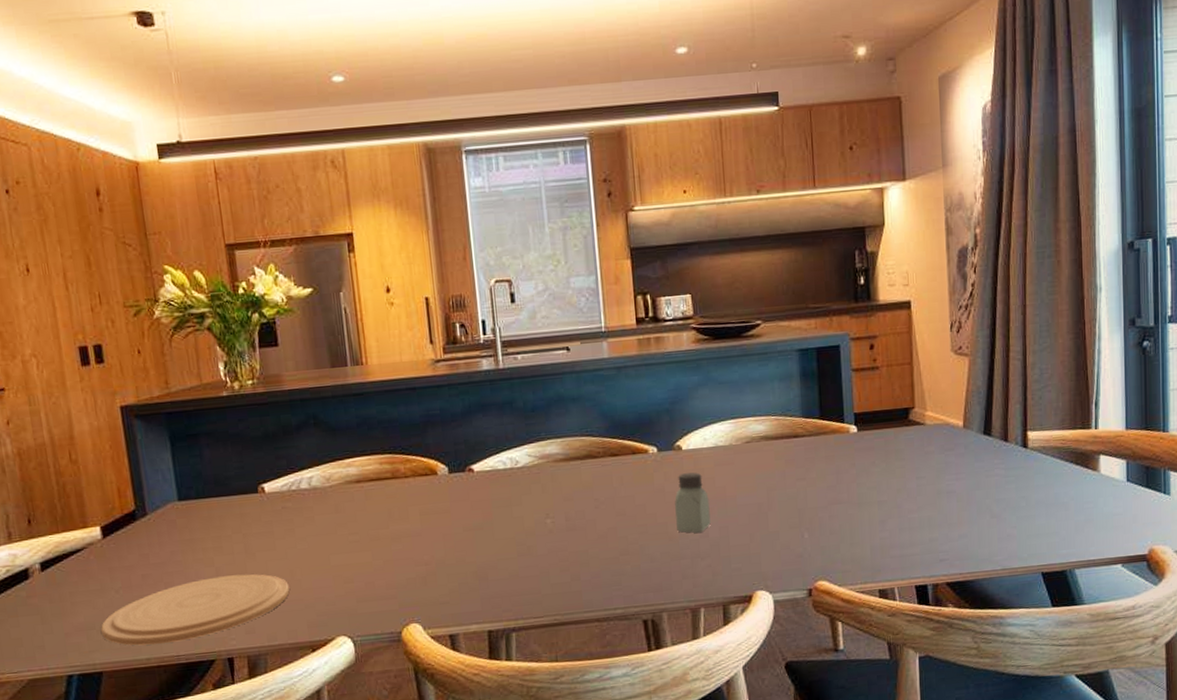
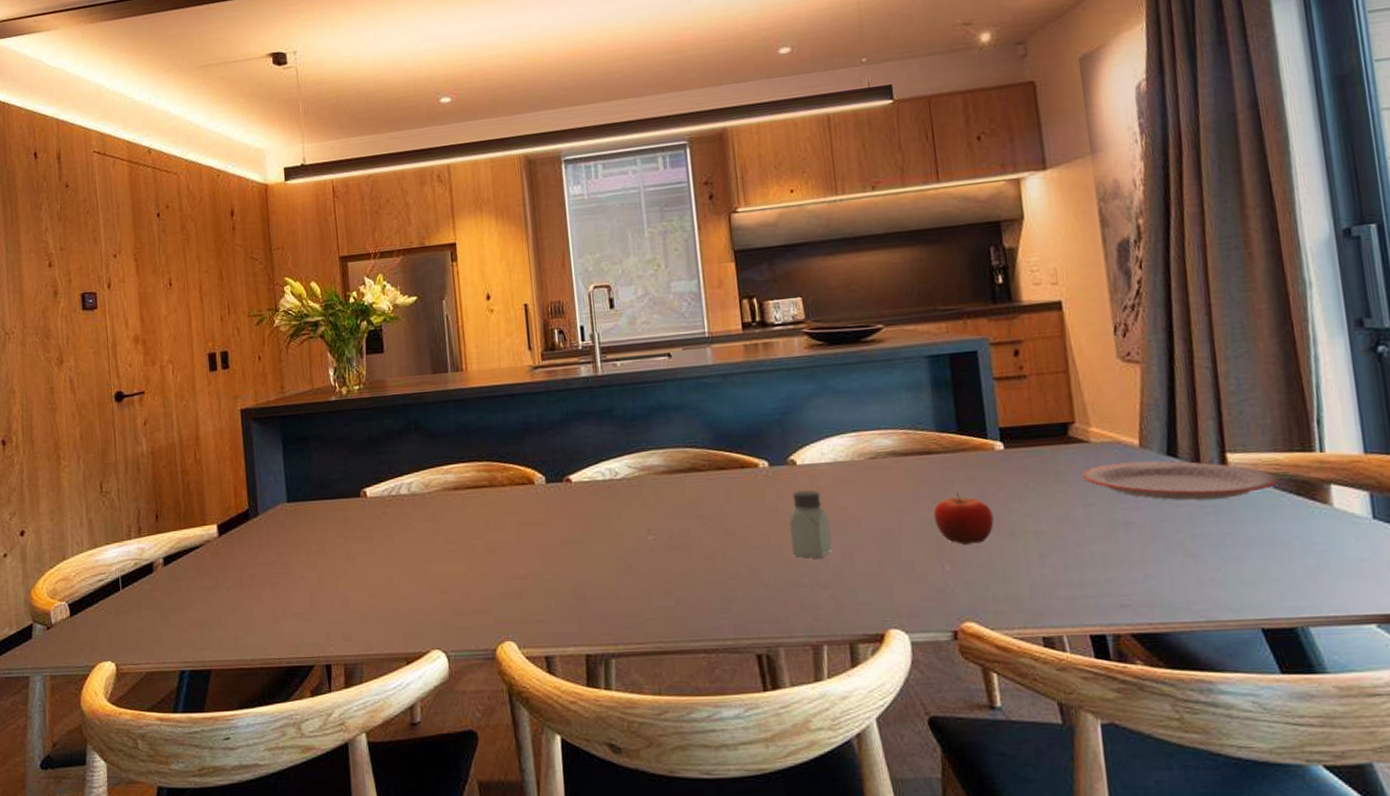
plate: present [101,574,290,646] -> none [212,579,387,646]
fruit: none [797,470,846,515] -> present [933,492,994,544]
plate: none [917,439,1063,472] -> present [1082,461,1278,501]

